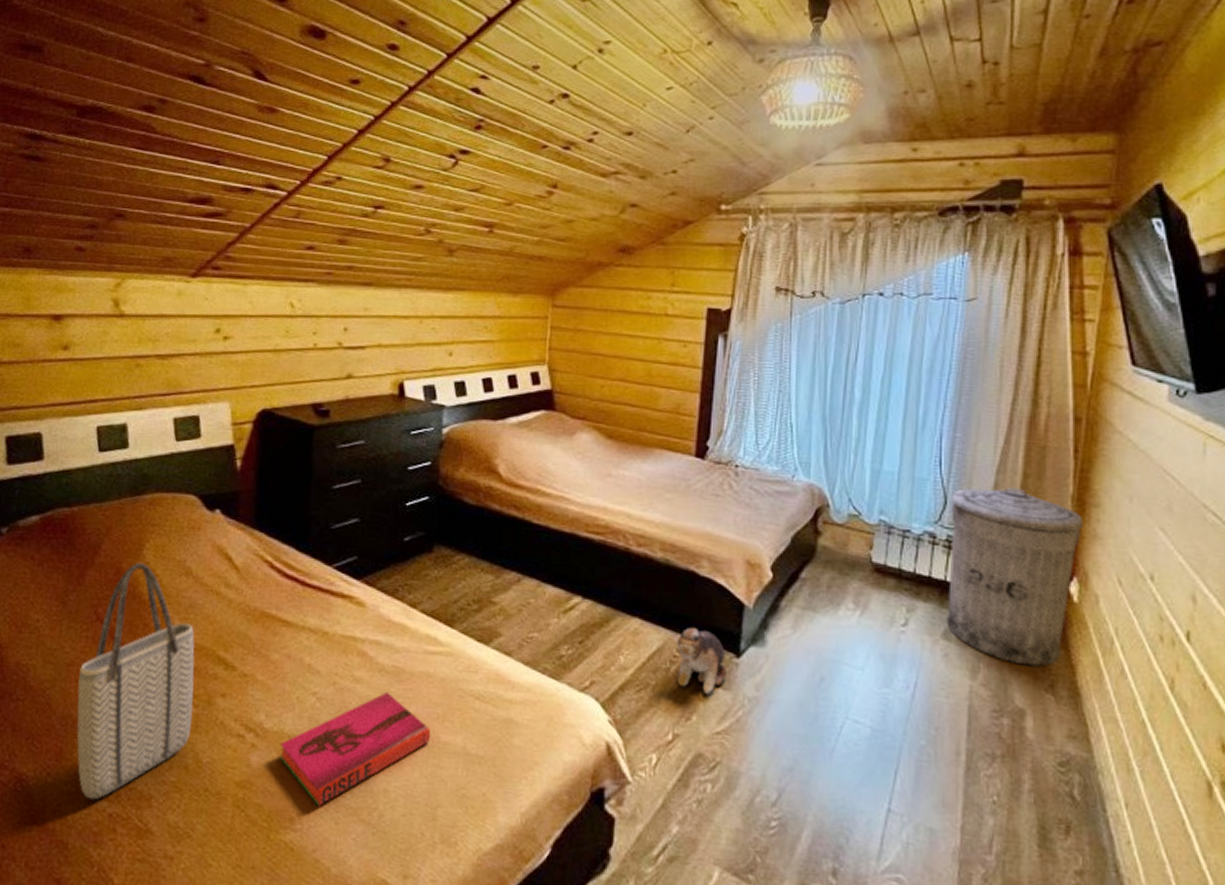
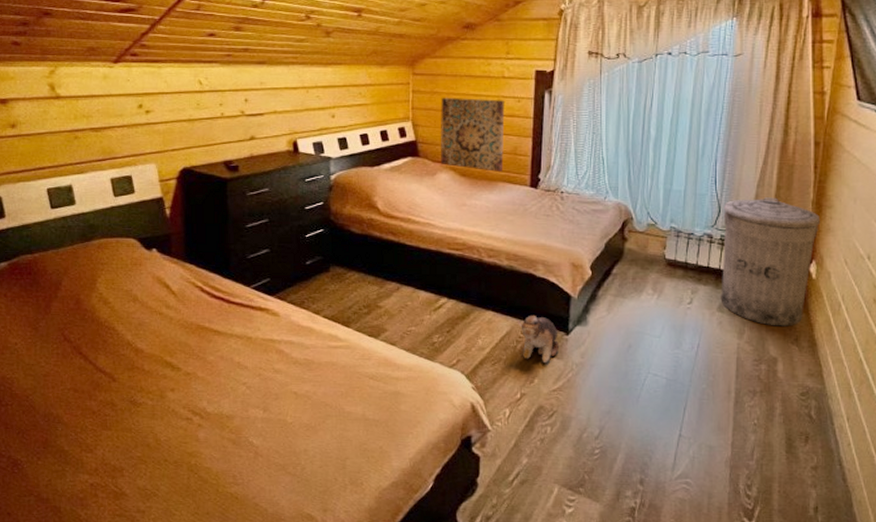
tote bag: present [77,562,195,800] -> none [55,293,150,475]
hardback book: present [279,692,431,807] -> none [220,379,338,466]
wall art: none [582,336,667,436] -> present [441,97,505,173]

